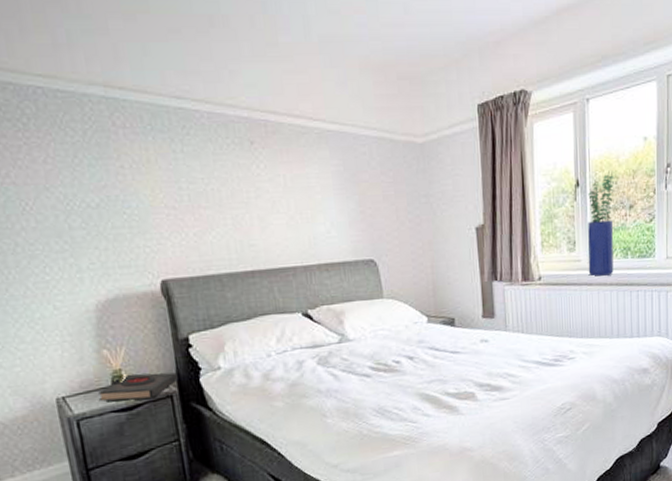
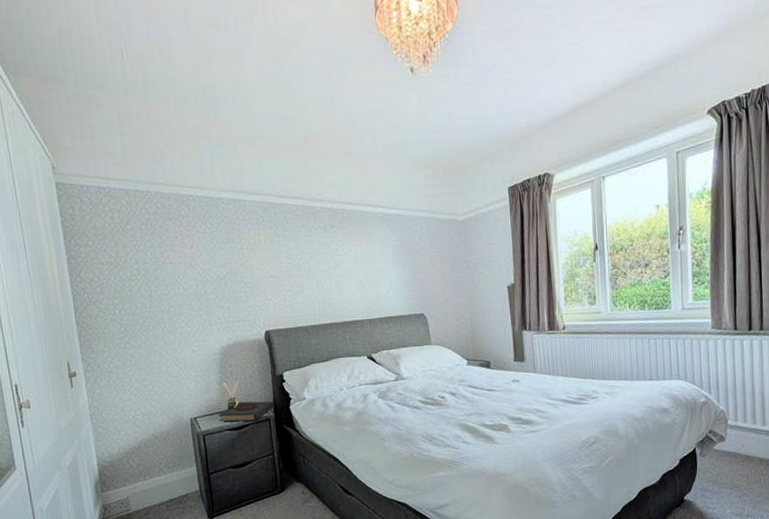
vase: present [587,171,614,277] -> none [606,235,632,326]

